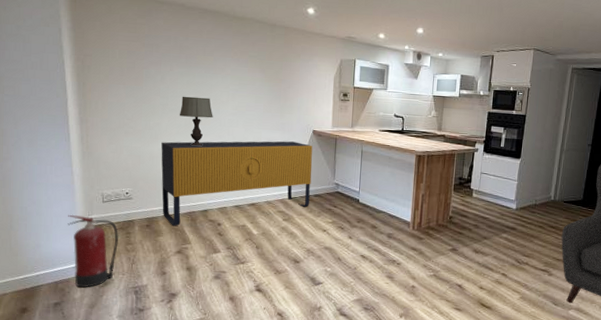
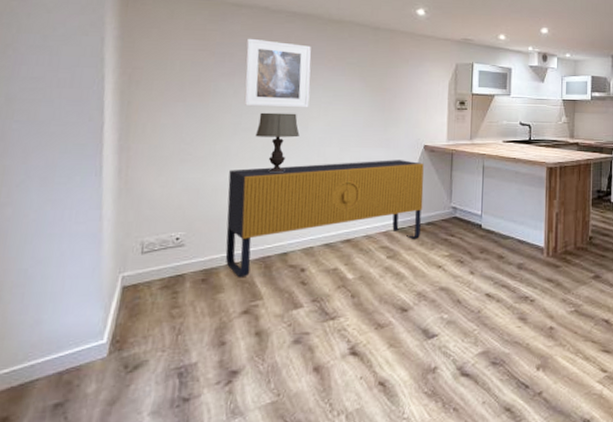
fire extinguisher: present [68,214,118,288] -> none [87,273,161,377]
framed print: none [168,32,221,94] -> present [244,38,312,108]

